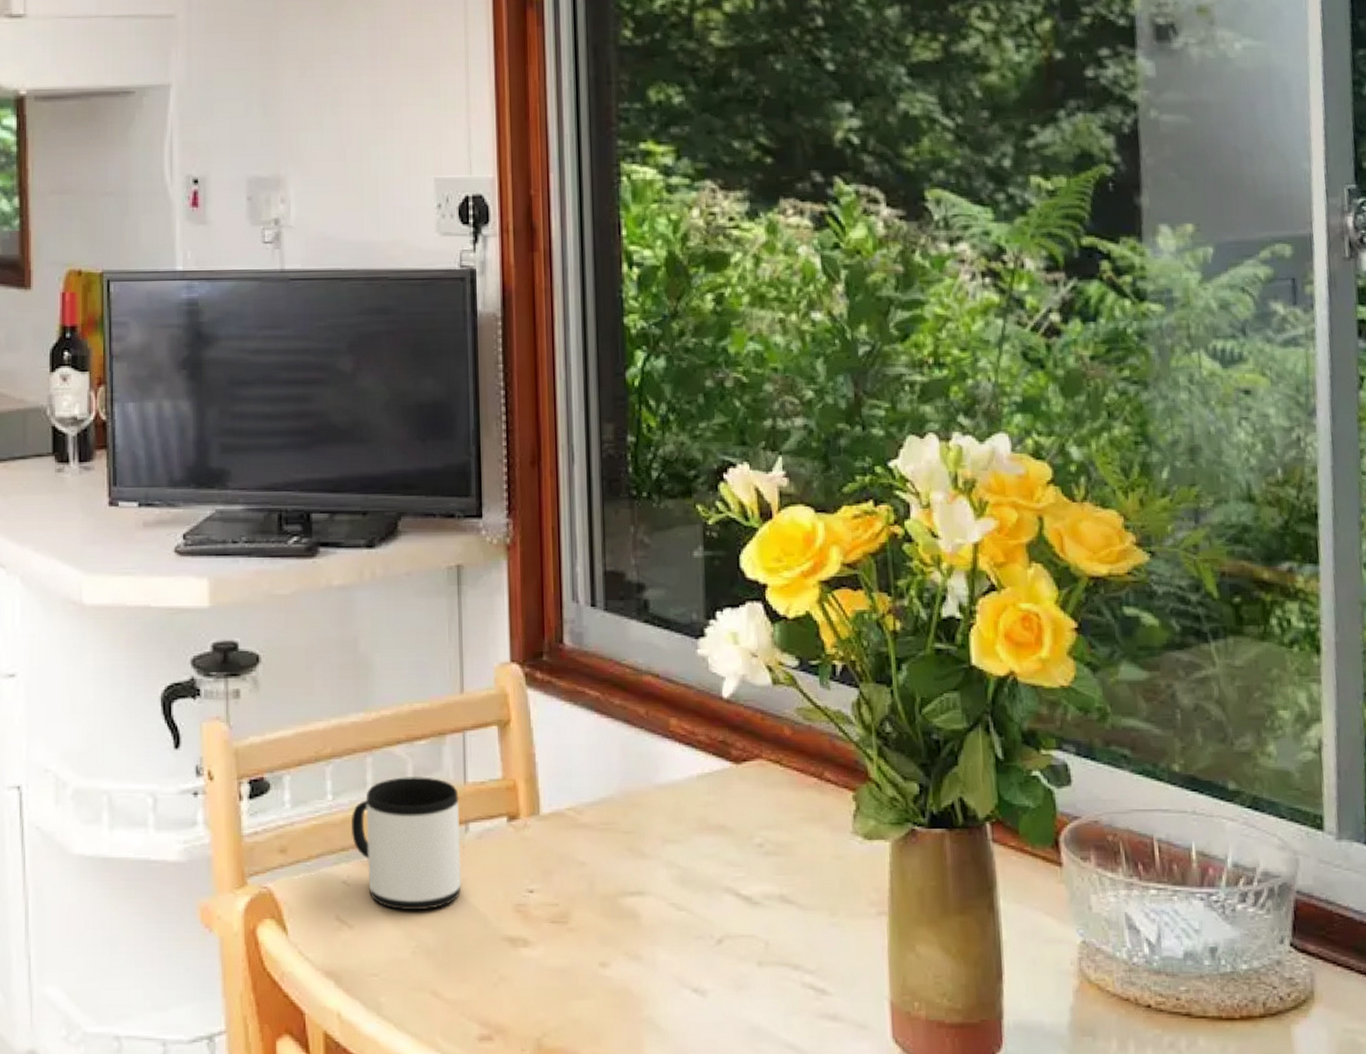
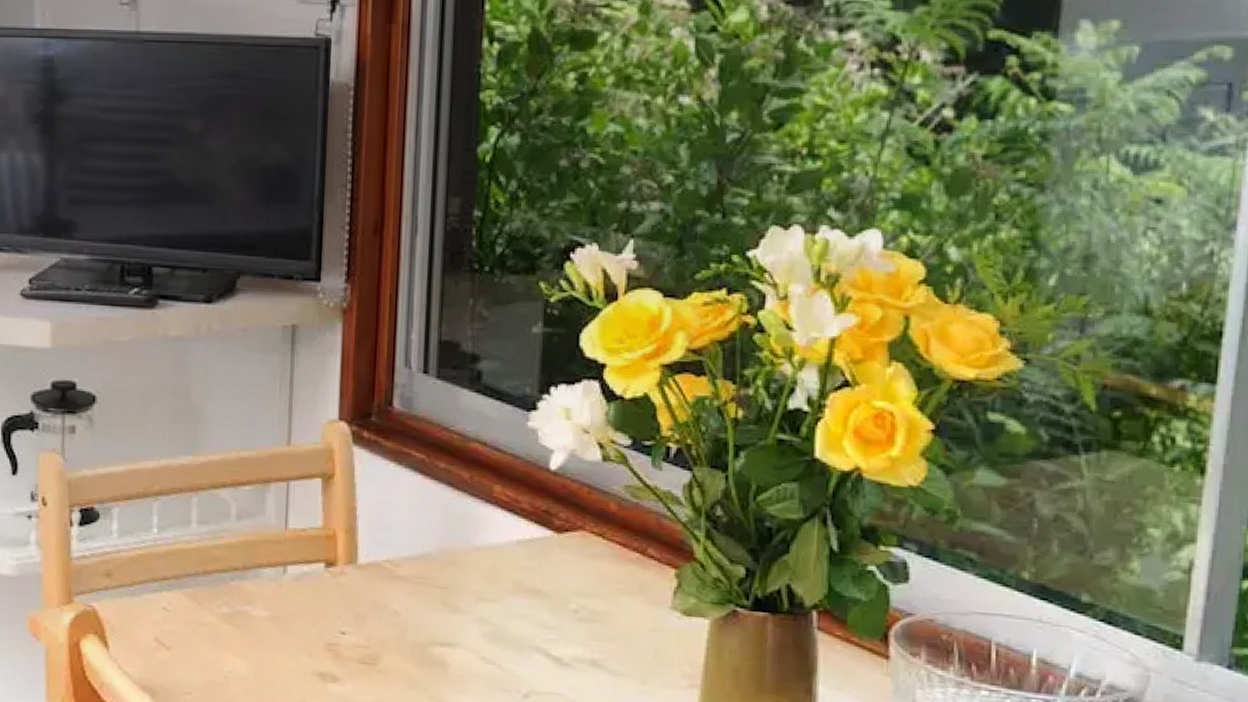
mug: present [350,777,462,911] -> none [173,518,280,641]

